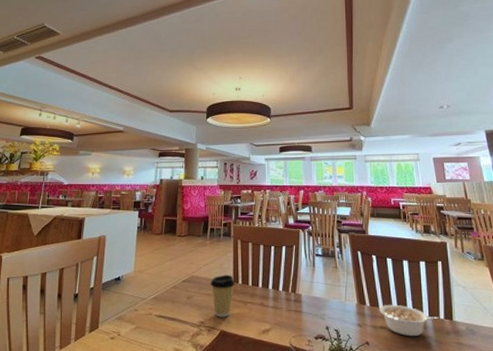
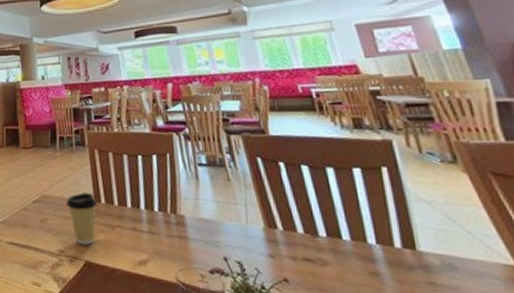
legume: present [379,304,439,337] -> none [298,227,393,273]

